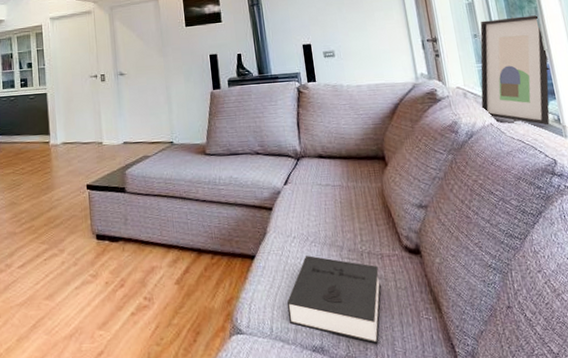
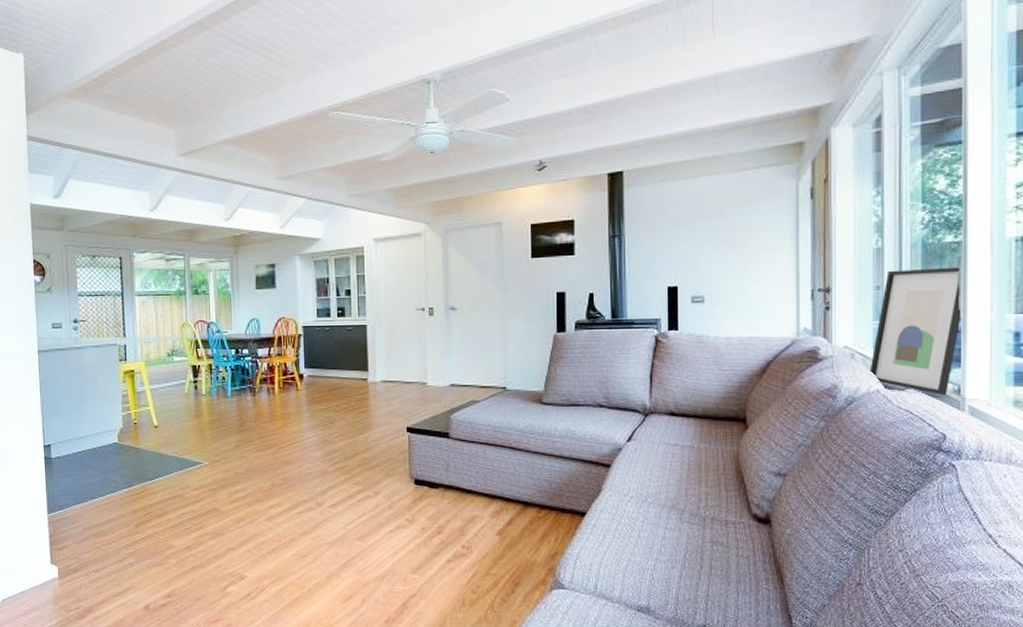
booklet: present [286,255,381,344] -> none [615,517,720,609]

